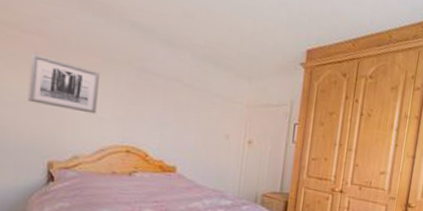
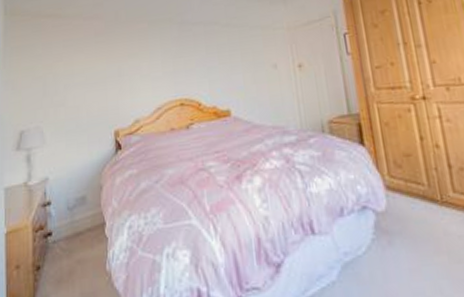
wall art: present [28,54,99,114] -> none [92,34,149,79]

